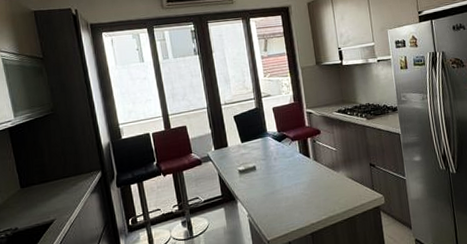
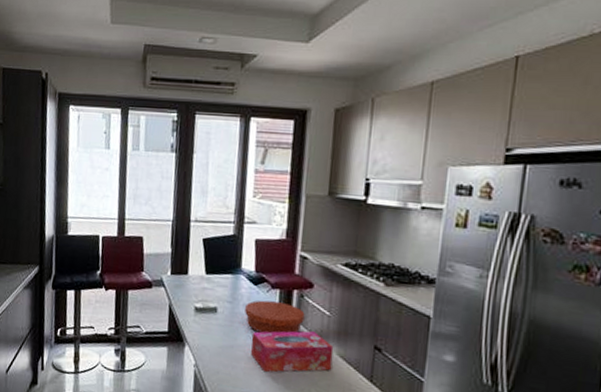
bowl: none [276,149,320,177] -> present [245,300,305,334]
tissue box: none [285,165,346,205] -> present [251,331,334,373]

